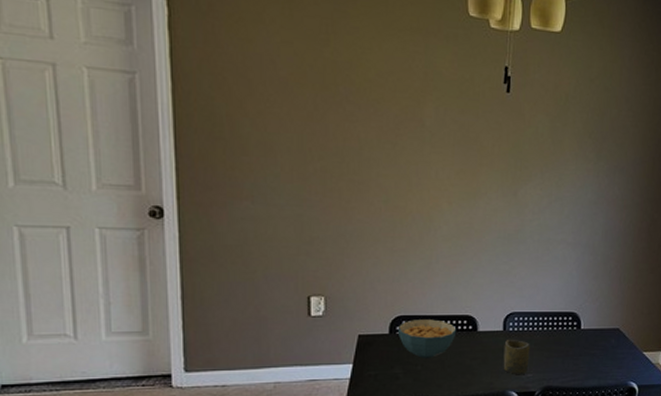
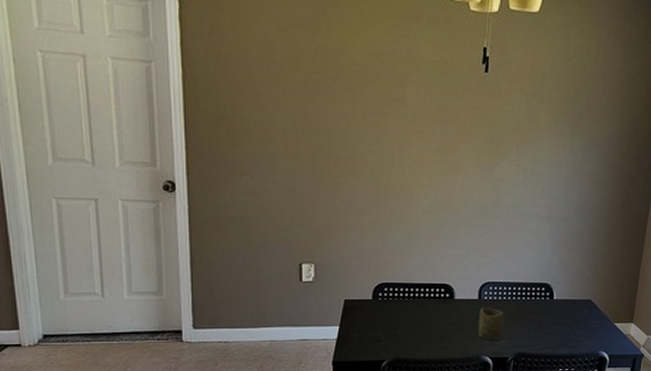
cereal bowl: present [397,319,457,358] -> none [380,287,435,323]

